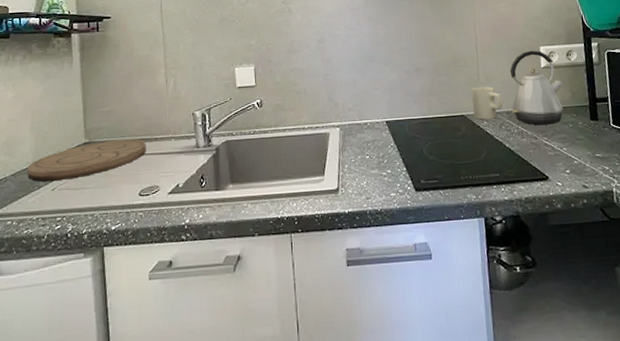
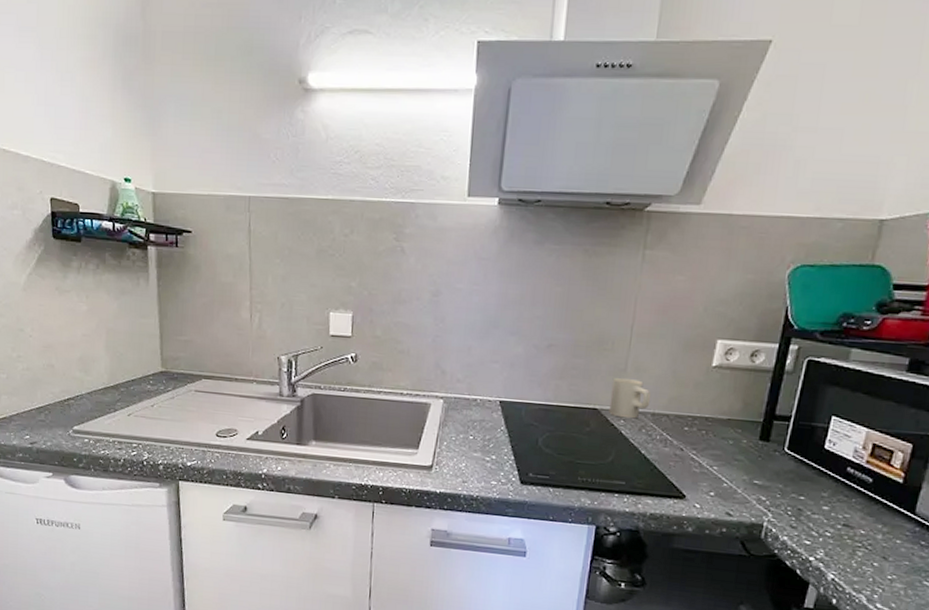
cutting board: present [27,138,146,182] -> none [103,373,226,408]
kettle: present [510,50,564,126] -> none [657,342,737,437]

